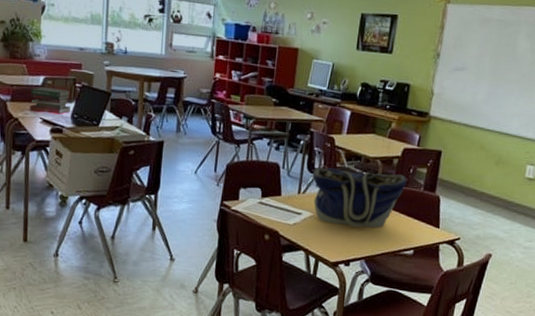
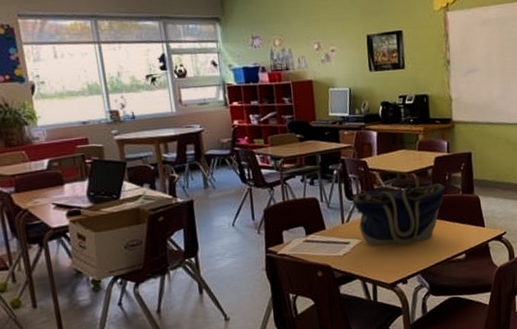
books: present [29,87,71,115] -> none [36,168,86,199]

